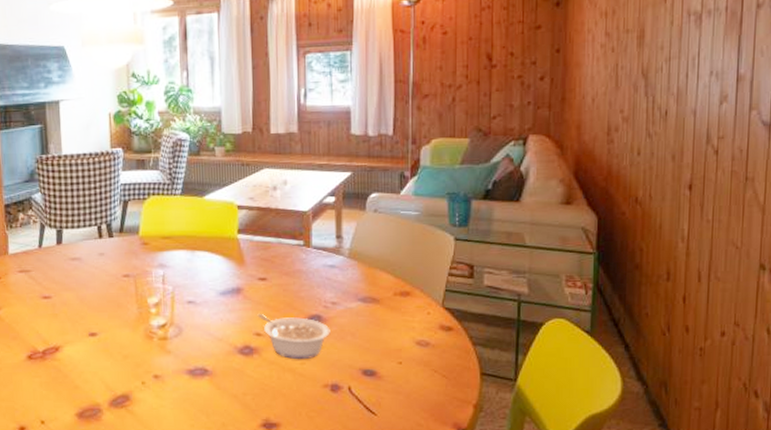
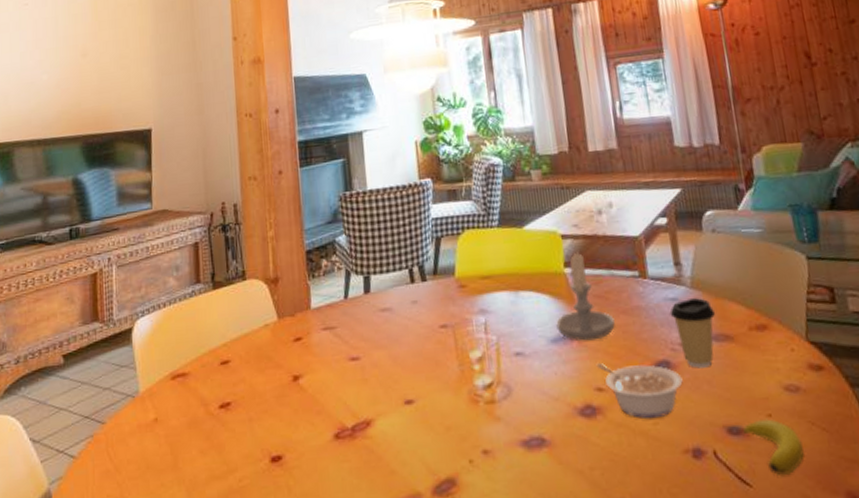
candle: none [226,220,277,295] -> present [556,250,615,341]
coffee cup: none [327,266,367,323] -> present [669,298,716,369]
banana: none [375,365,424,408] -> present [742,419,804,475]

